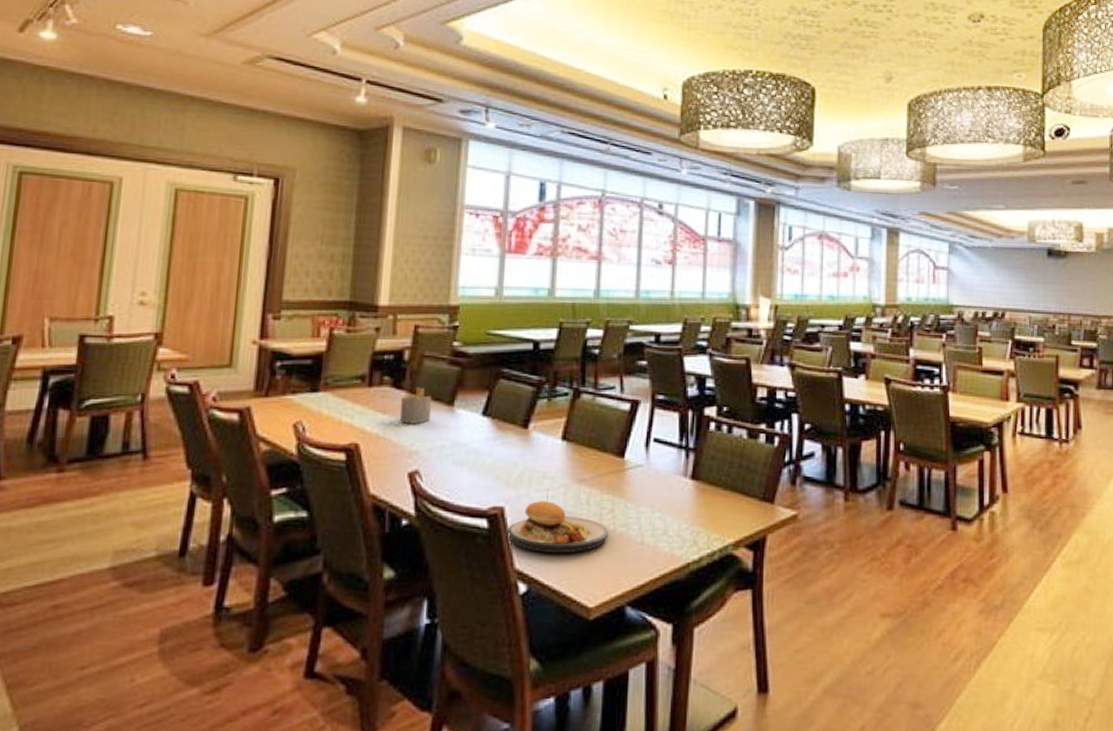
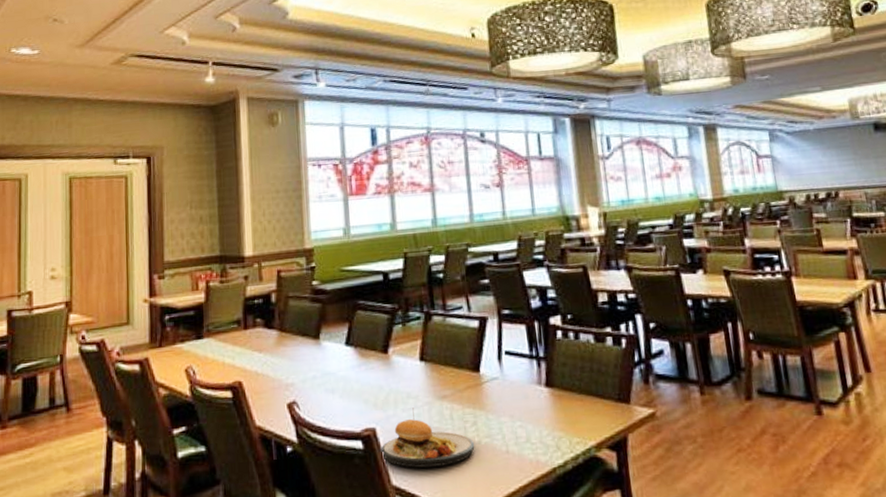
napkin holder: present [399,387,432,424] -> none [273,325,301,360]

